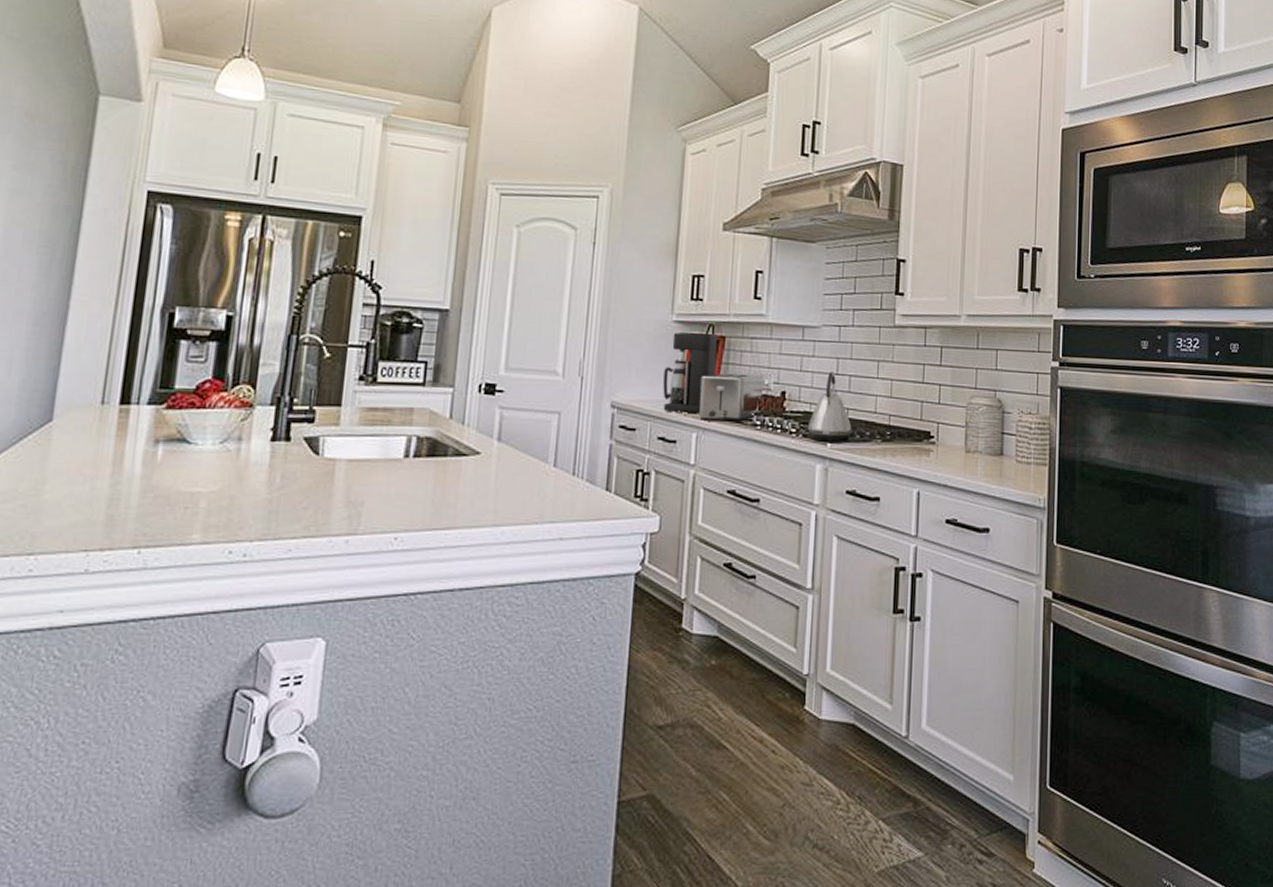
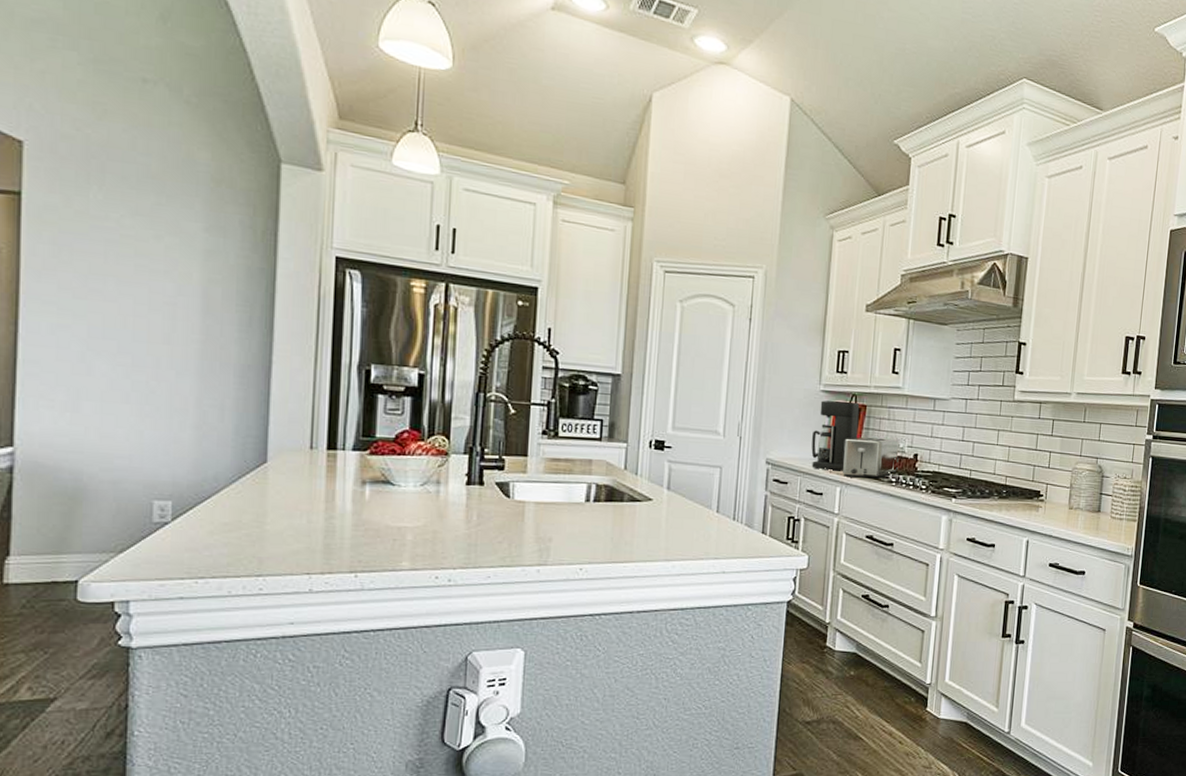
kettle: present [807,370,852,444] -> none [935,437,974,500]

